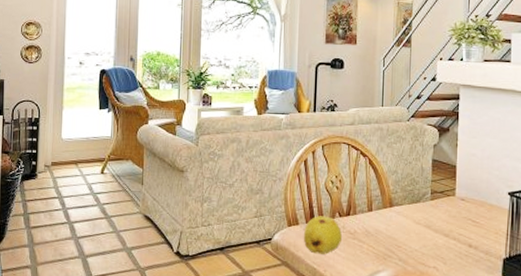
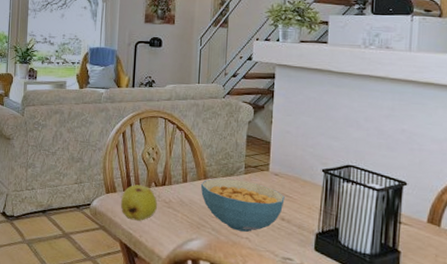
cereal bowl: none [386,206,472,261] -> present [200,178,285,232]

